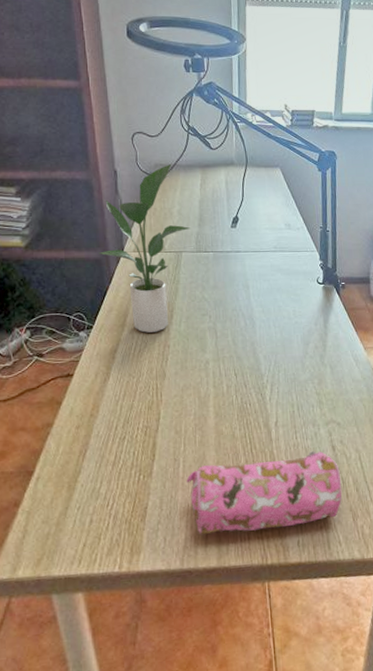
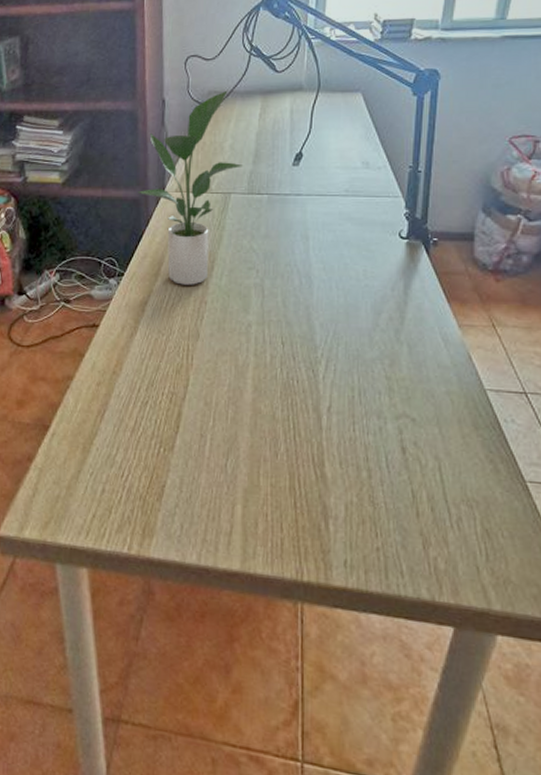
pencil case: present [186,451,343,535] -> none [212,447,411,541]

